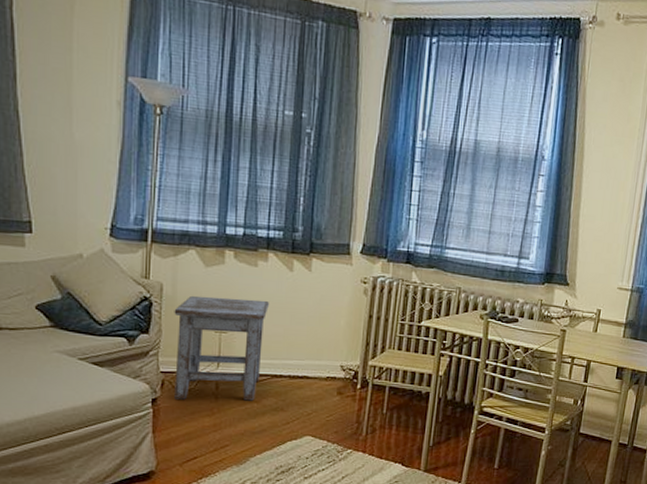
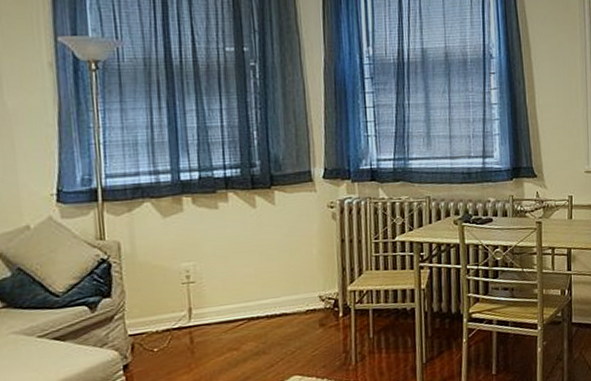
stool: present [174,295,270,401] -> none [135,242,237,362]

